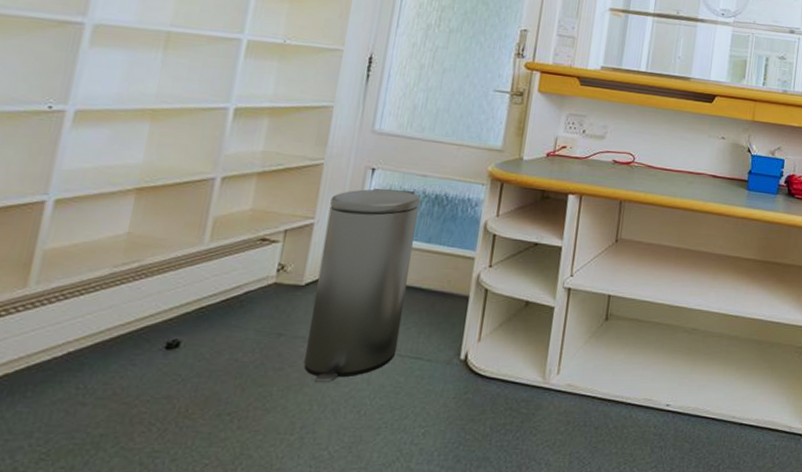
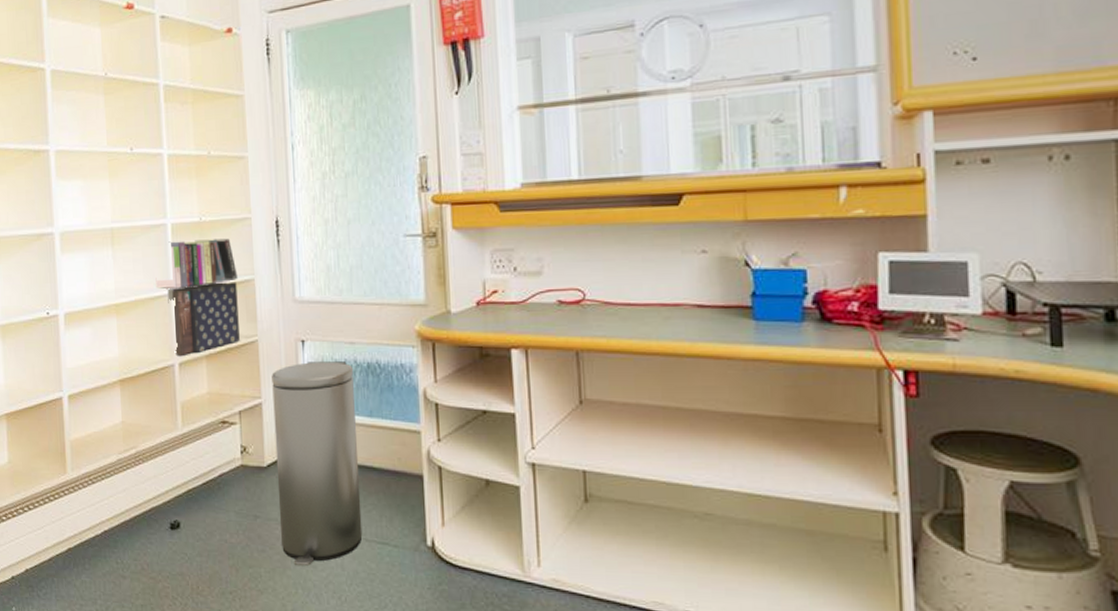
books: none [212,56,316,105] -> present [155,238,238,289]
books: none [220,102,313,171] -> present [167,282,240,357]

